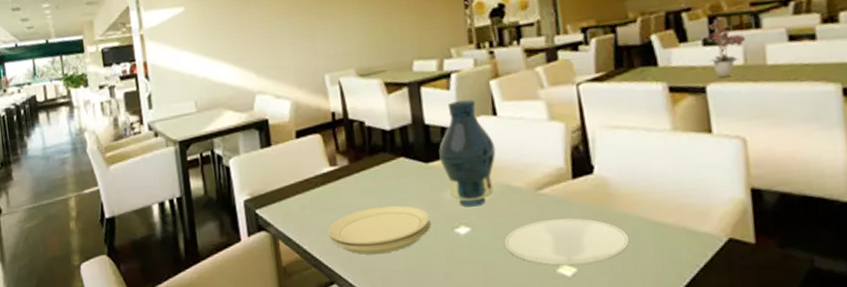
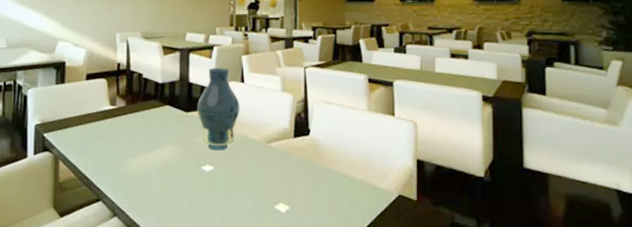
plate: present [327,205,431,255] -> none [100,142,184,180]
plate: present [504,218,630,266] -> none [238,166,330,204]
flower arrangement: present [706,22,746,78] -> none [397,37,423,77]

